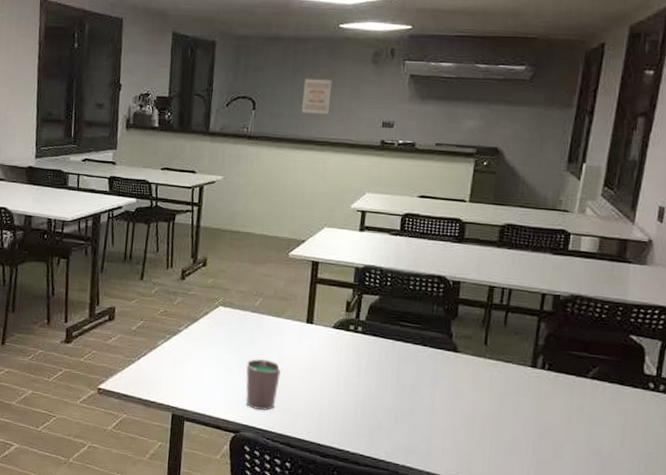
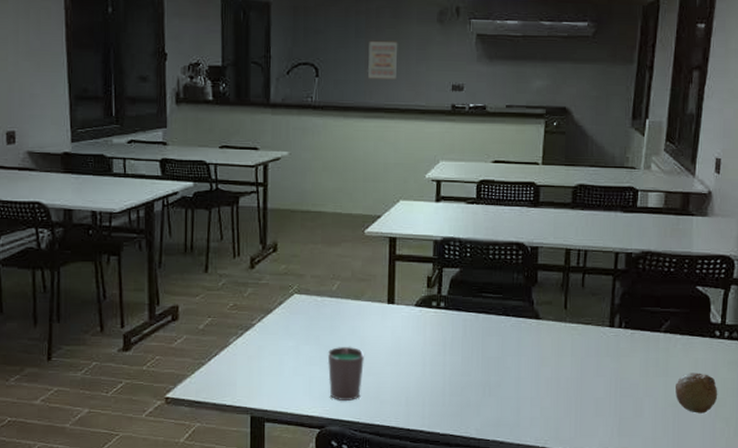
fruit: none [600,423,649,467] -> present [675,373,718,413]

